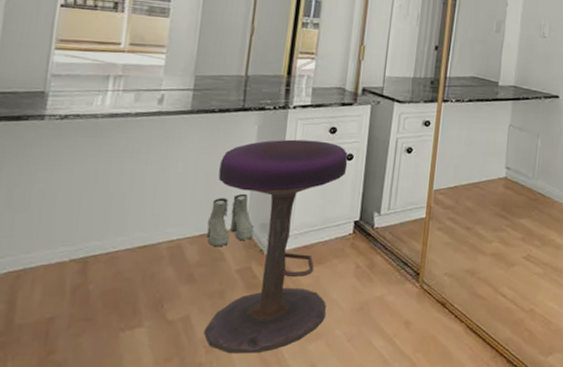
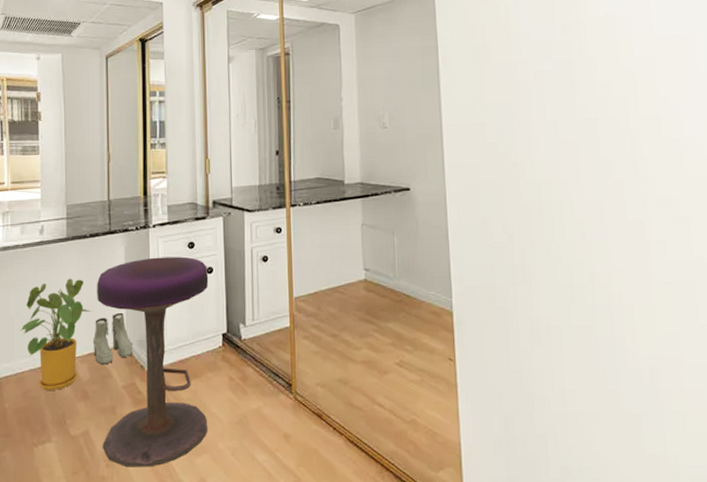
house plant: none [120,154,211,272] -> present [20,278,92,390]

